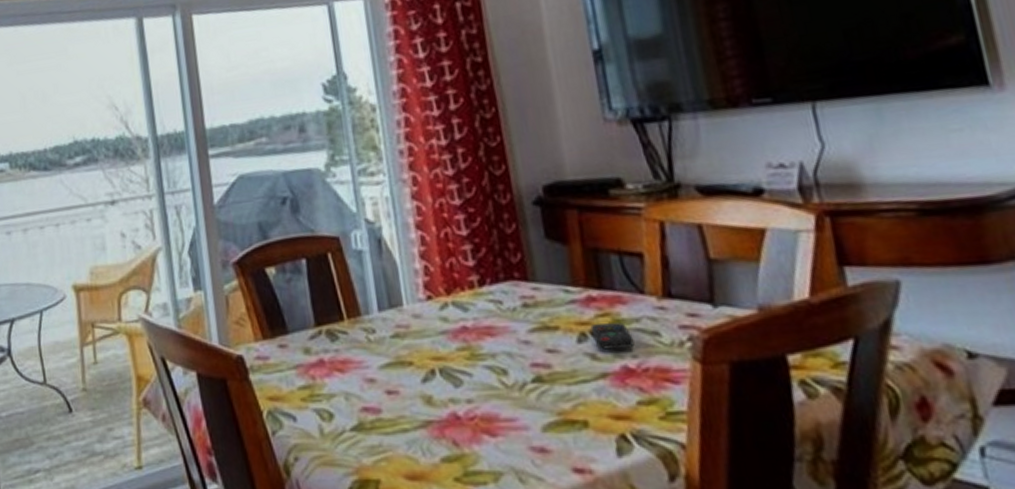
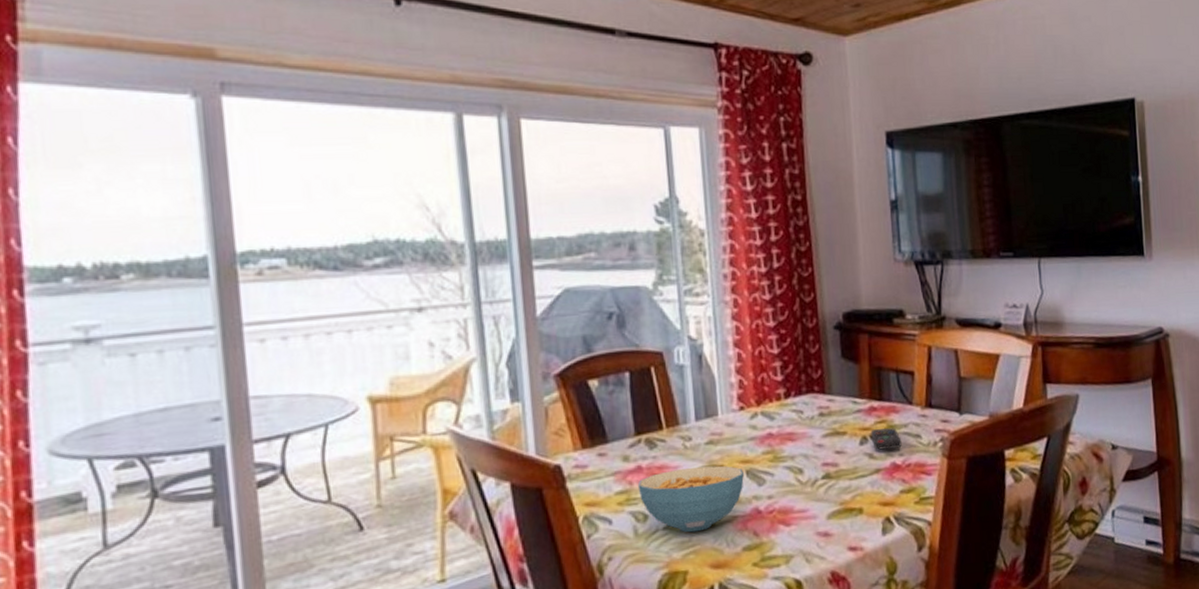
cereal bowl: none [320,362,438,437] -> present [637,466,744,533]

